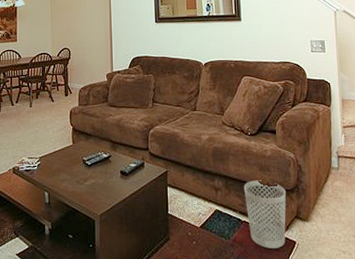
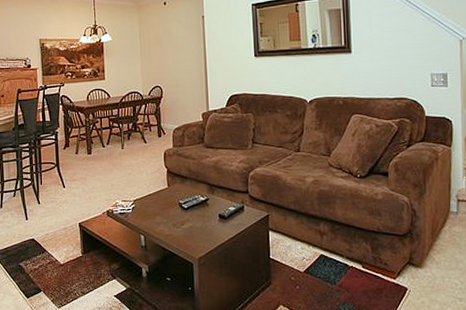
wastebasket: present [243,180,286,249] -> none [351,225,398,294]

